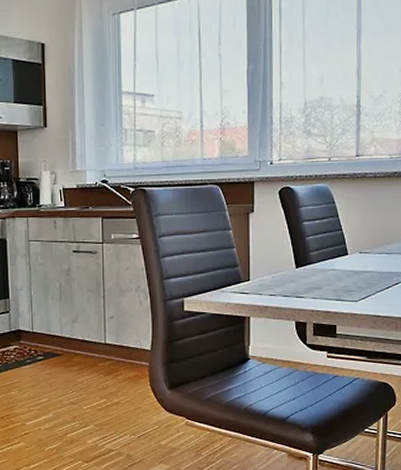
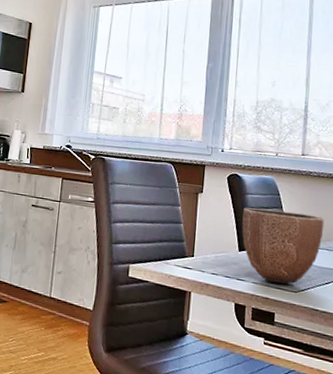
decorative bowl: none [298,219,383,295] -> present [242,207,325,284]

